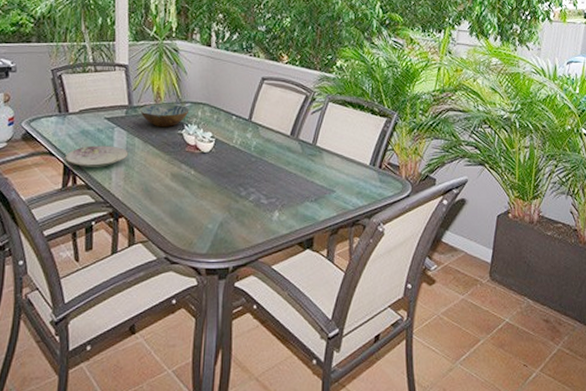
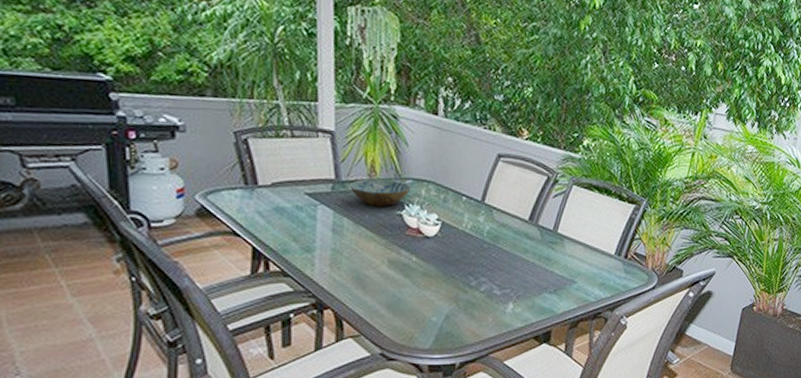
plate: present [64,145,129,168] -> none [253,225,336,252]

